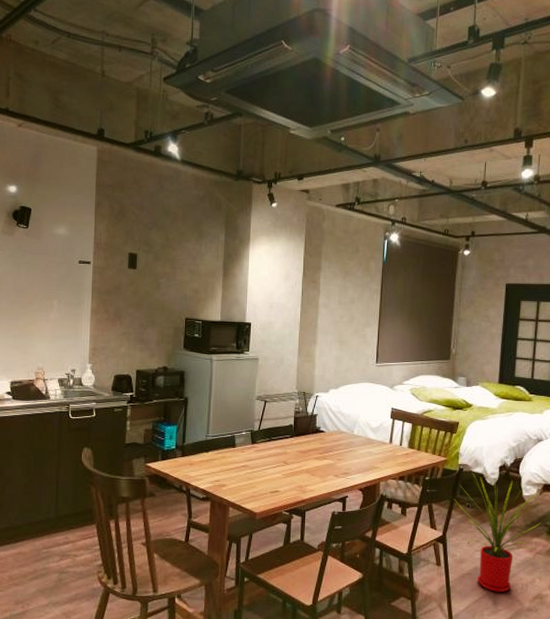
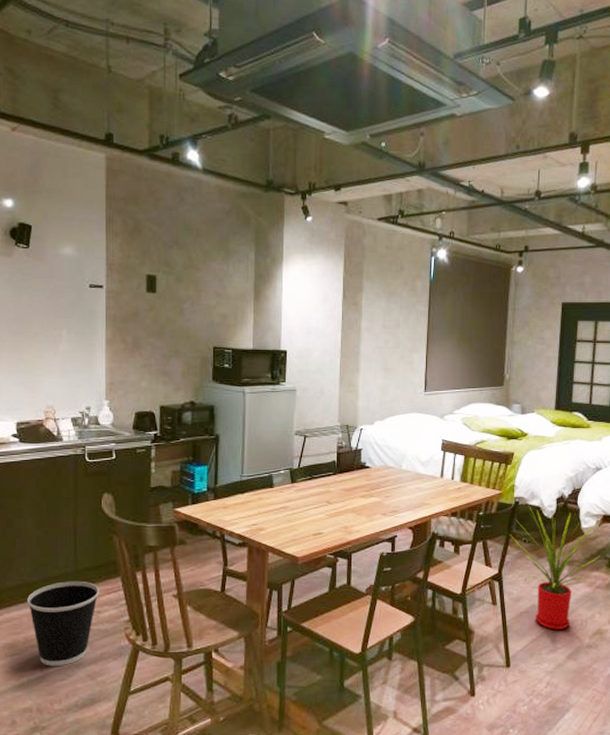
wastebasket: none [13,526,76,603] -> present [27,581,99,666]

